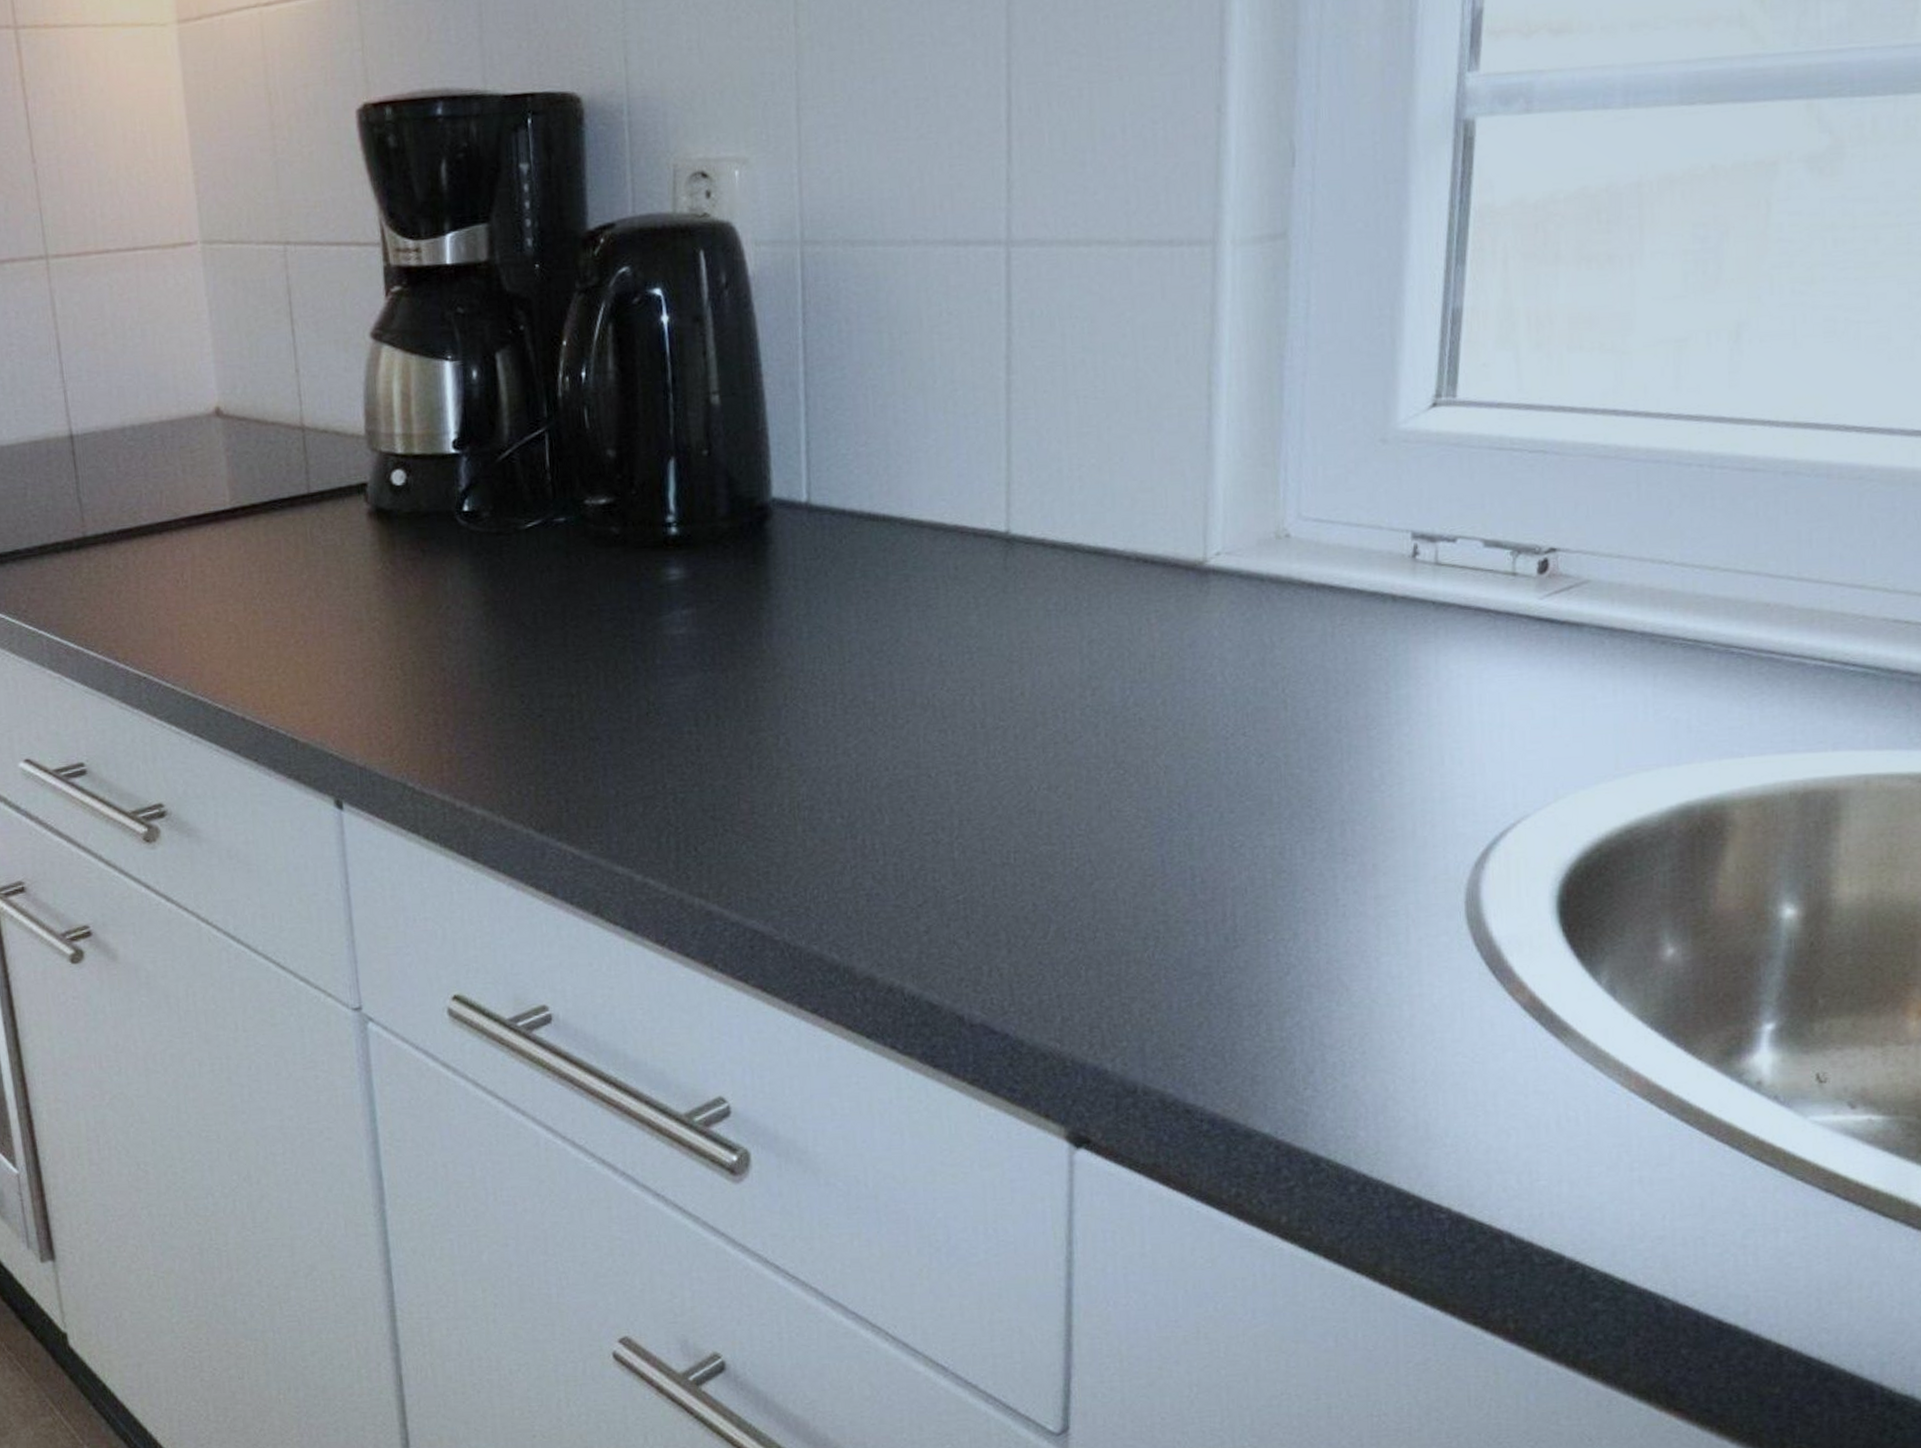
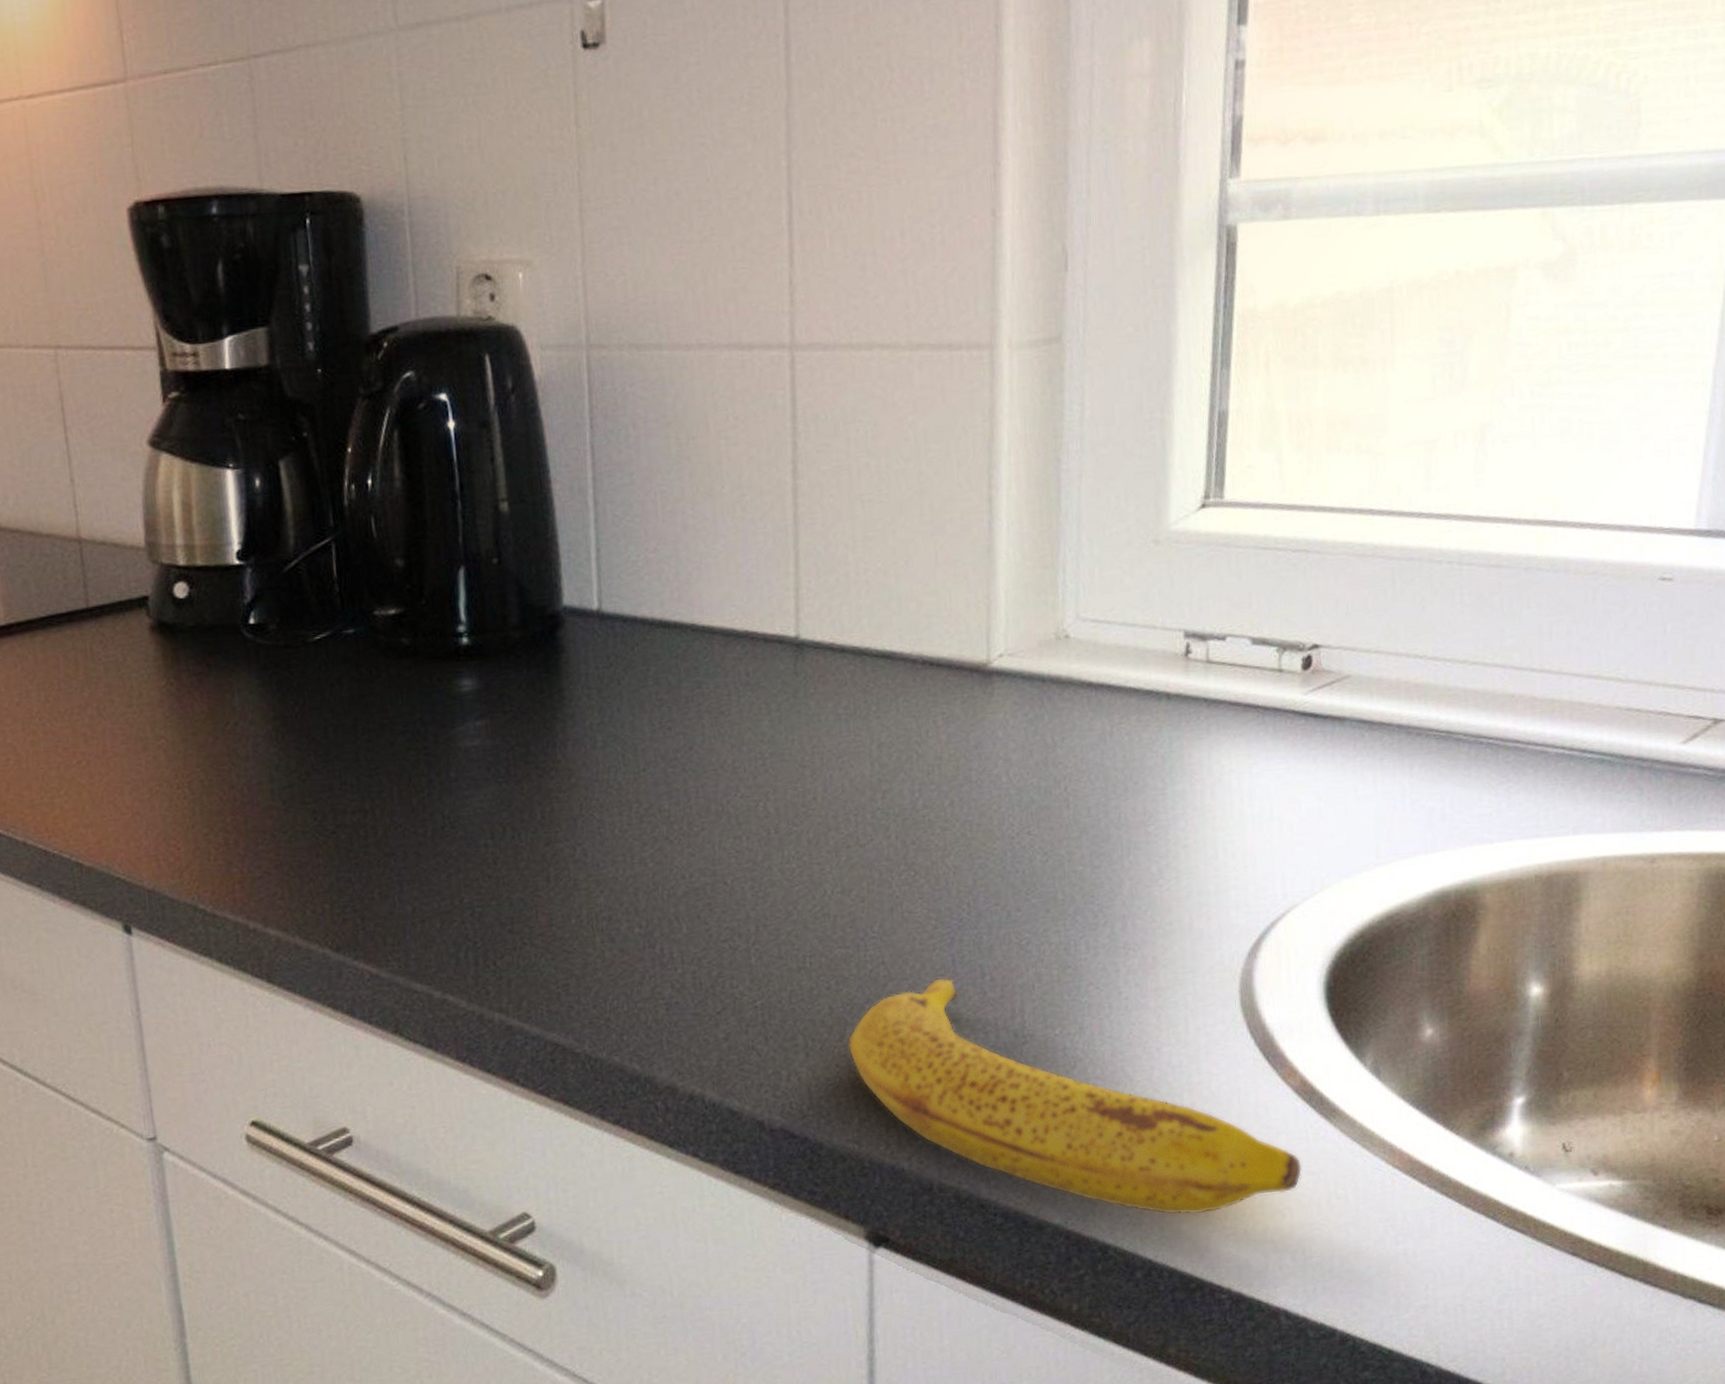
fruit: none [1051,878,1530,1130] -> present [847,977,1303,1215]

